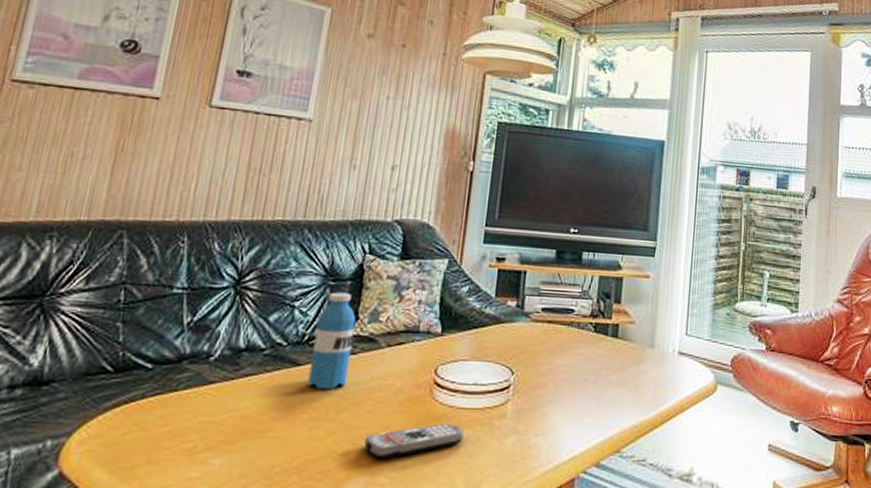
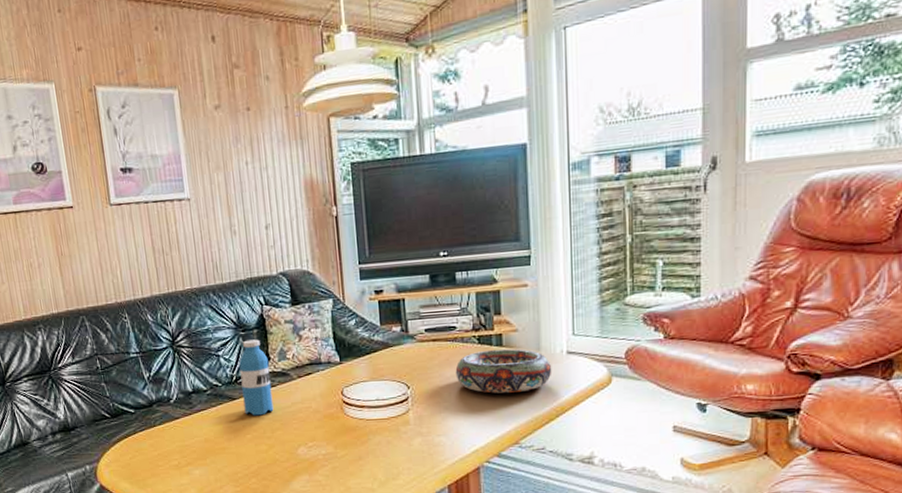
remote control: present [364,423,465,459] -> none [298,432,377,463]
decorative bowl: none [565,340,663,392] -> present [455,349,552,394]

